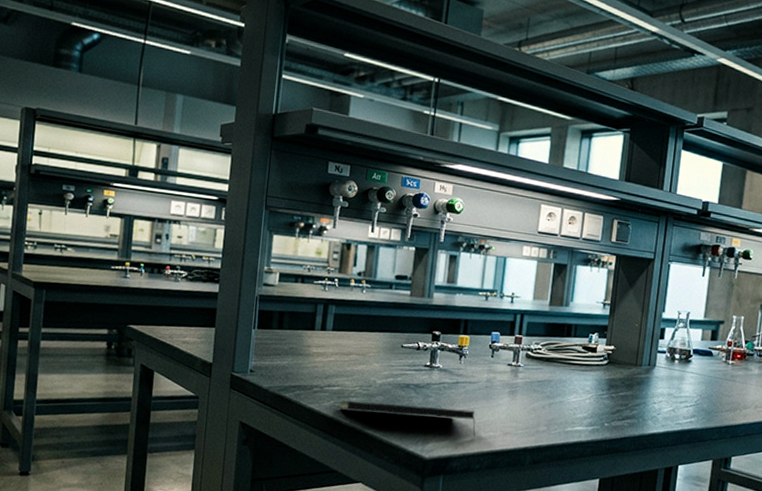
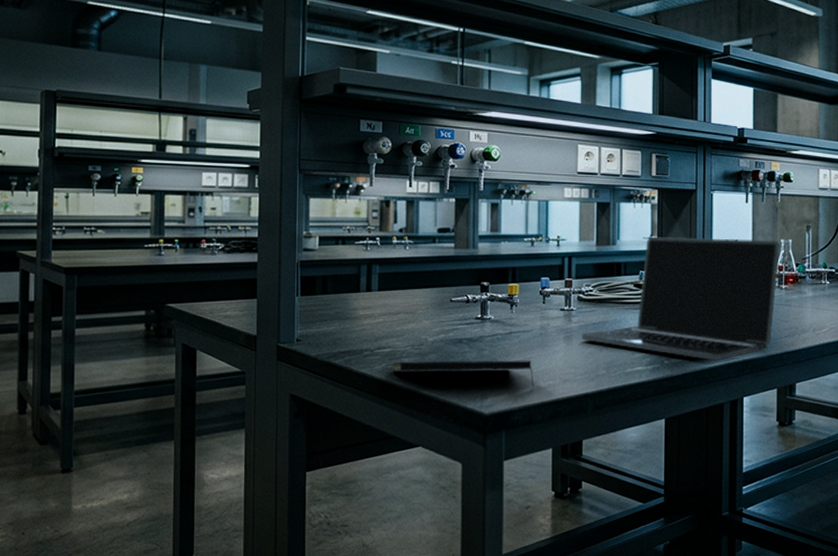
laptop: none [526,302,731,429] -> present [582,237,780,361]

